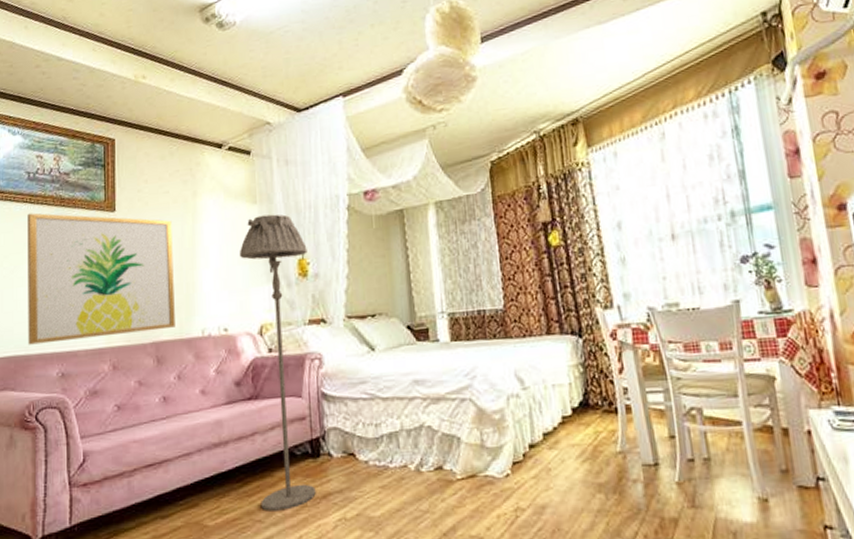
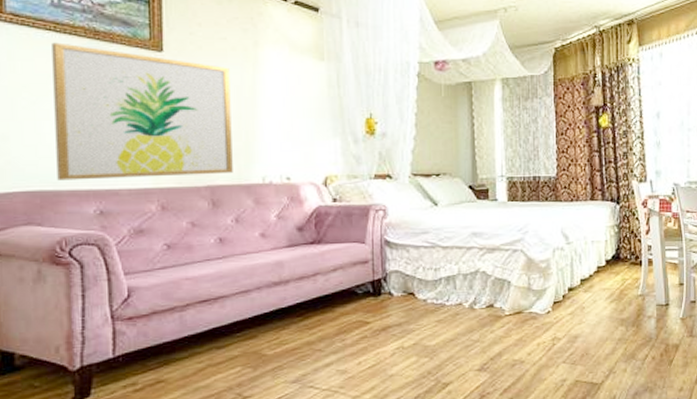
floor lamp: present [240,214,316,512] -> none [305,73,376,342]

